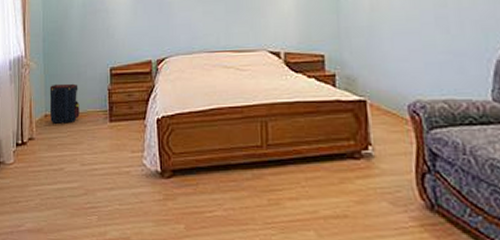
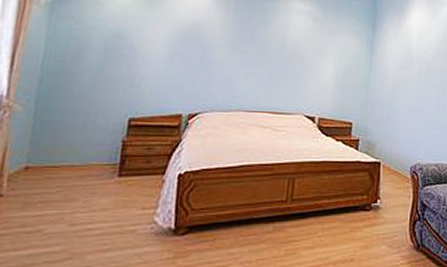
satchel: present [49,83,80,124] -> none [32,131,82,178]

